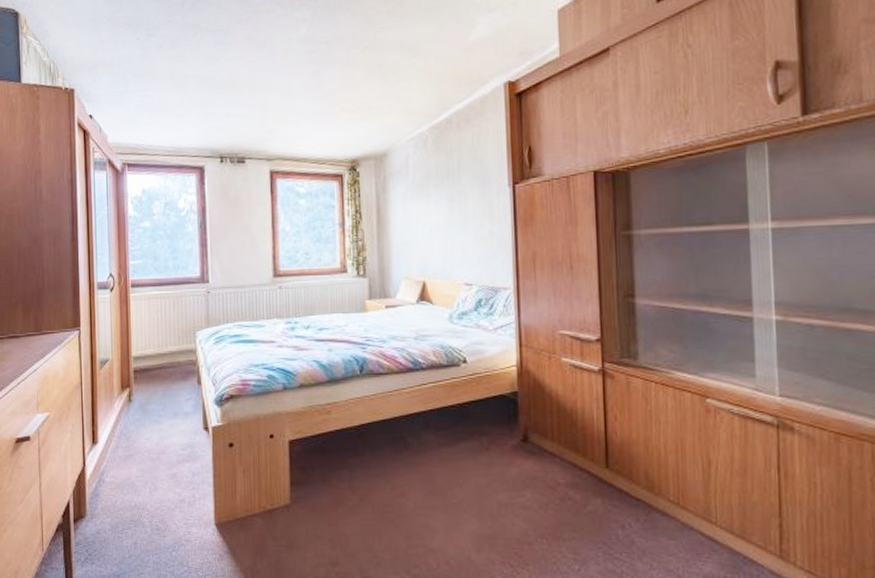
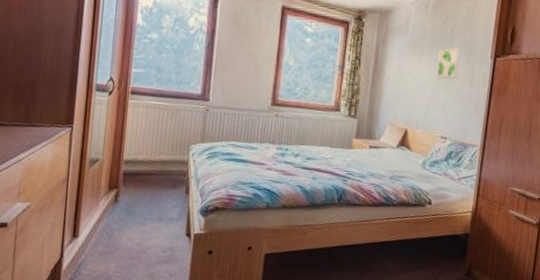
wall art: none [447,181,474,219] -> present [435,48,461,79]

